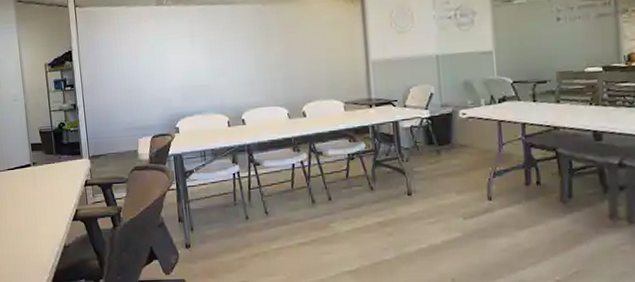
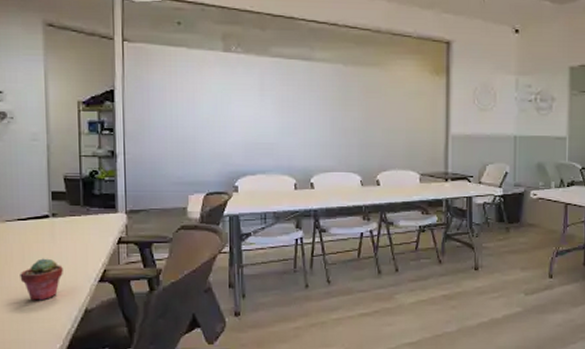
potted succulent: none [13,201,45,239] -> present [20,258,63,301]

